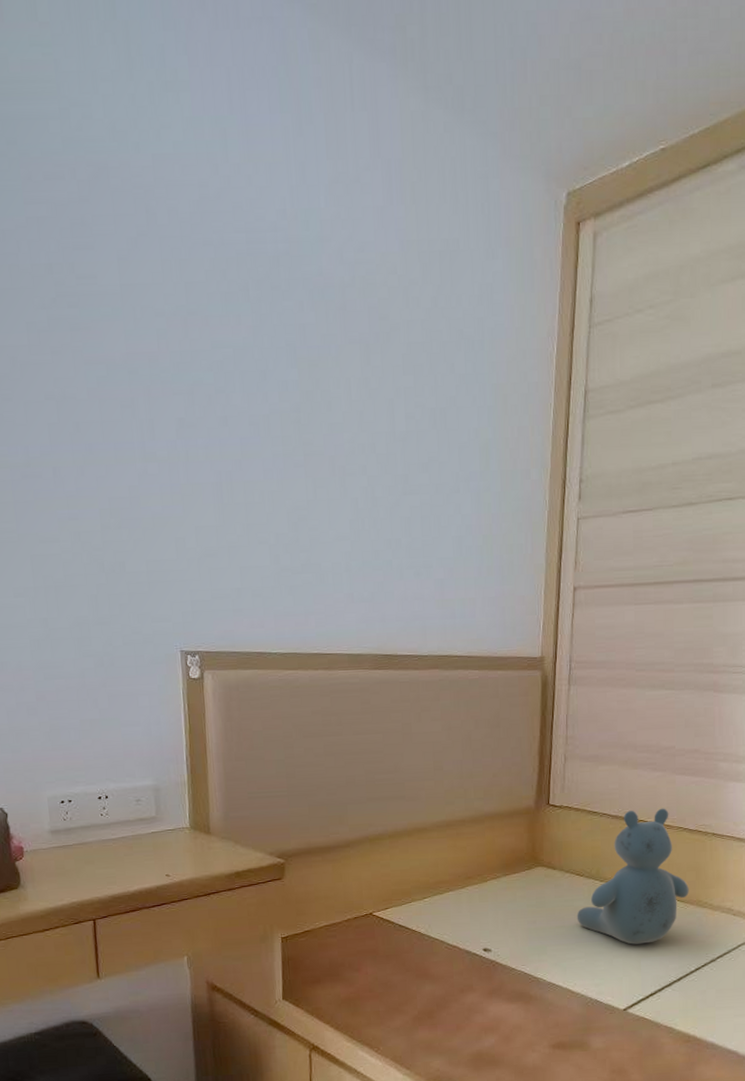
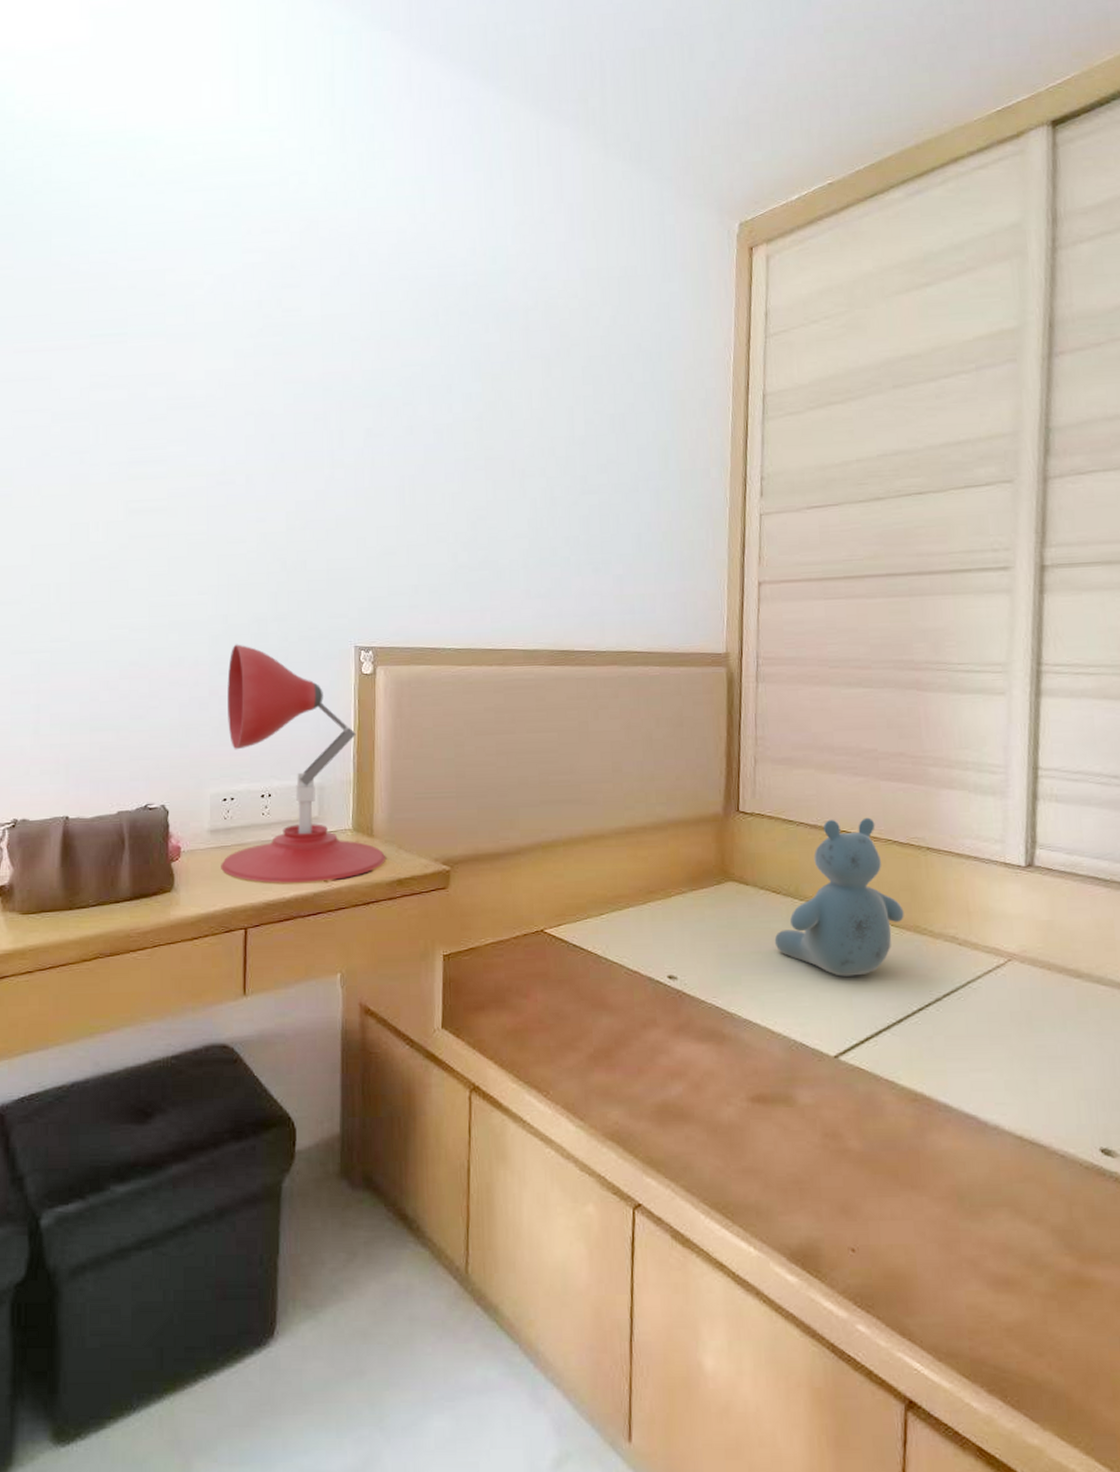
desk lamp: none [53,648,224,879] -> present [221,644,386,884]

